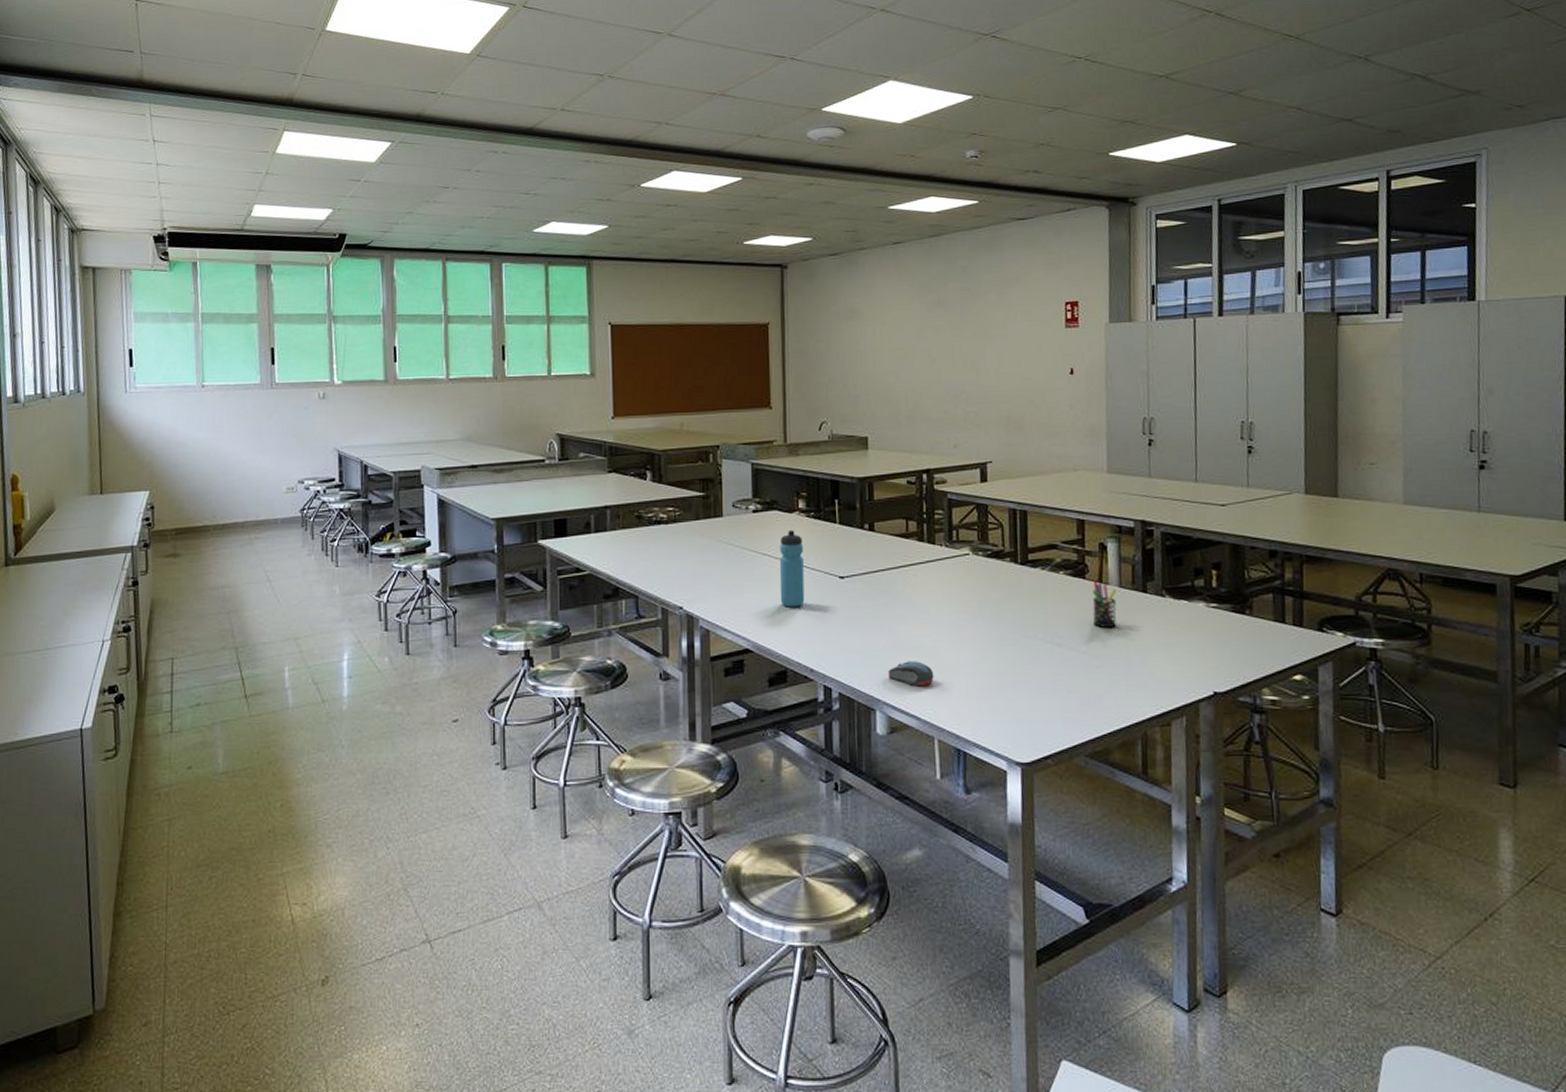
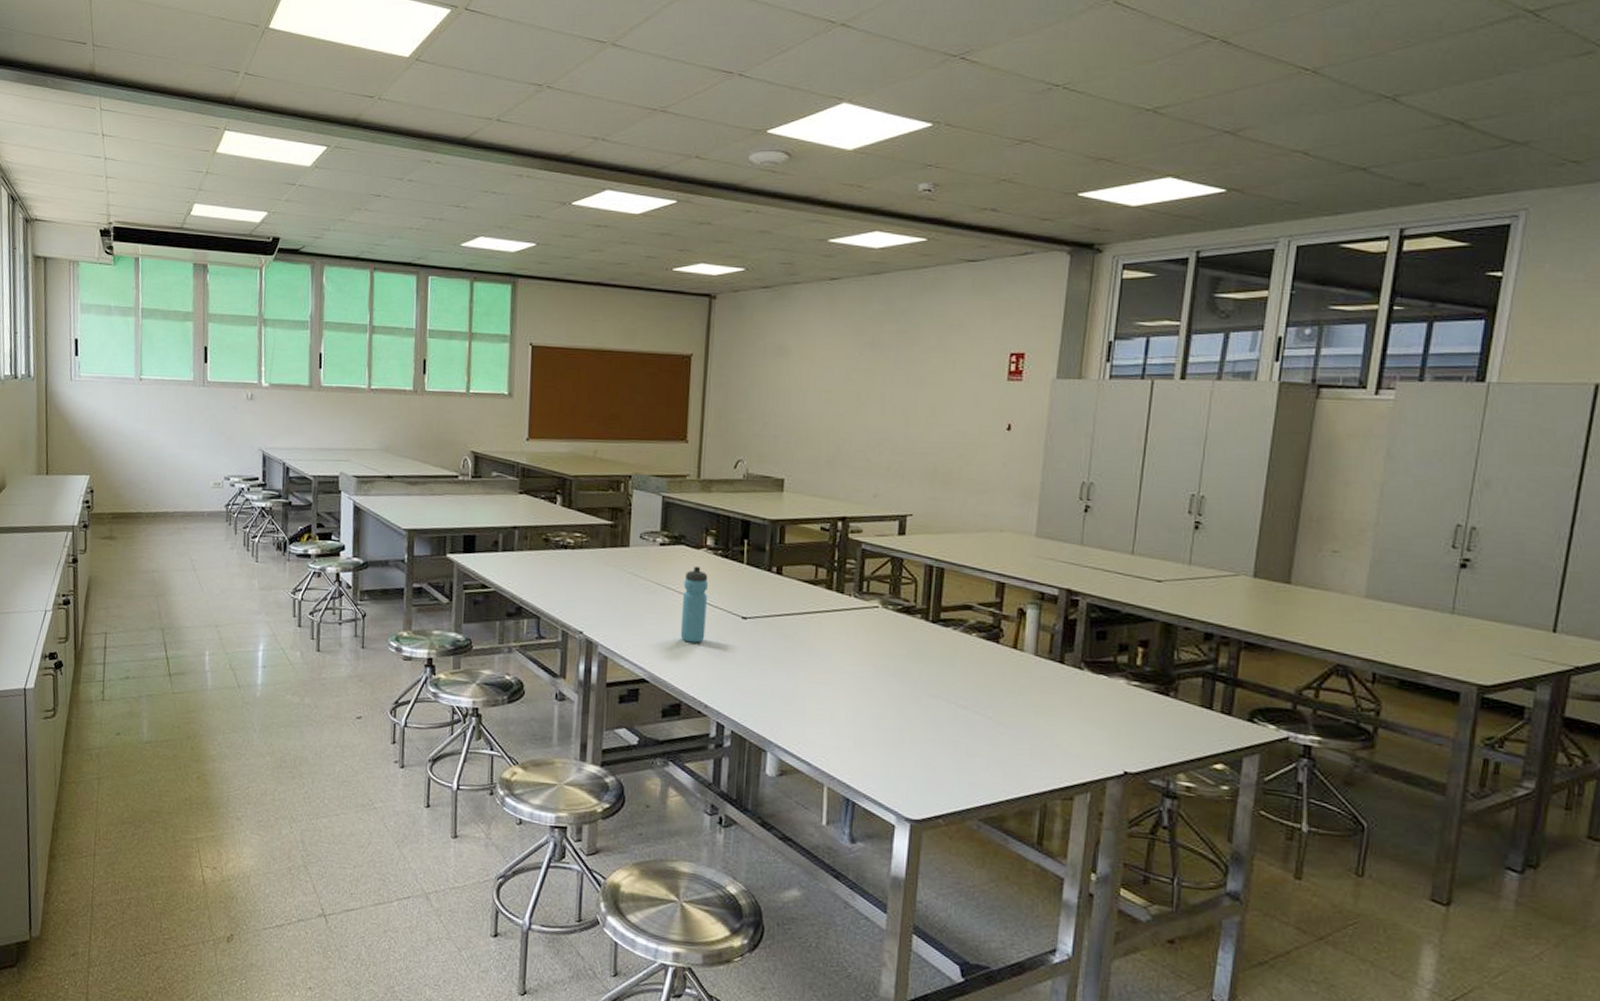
computer mouse: present [888,661,934,687] -> none [783,707,830,734]
pen holder: present [1092,580,1117,628] -> none [1003,645,1031,695]

